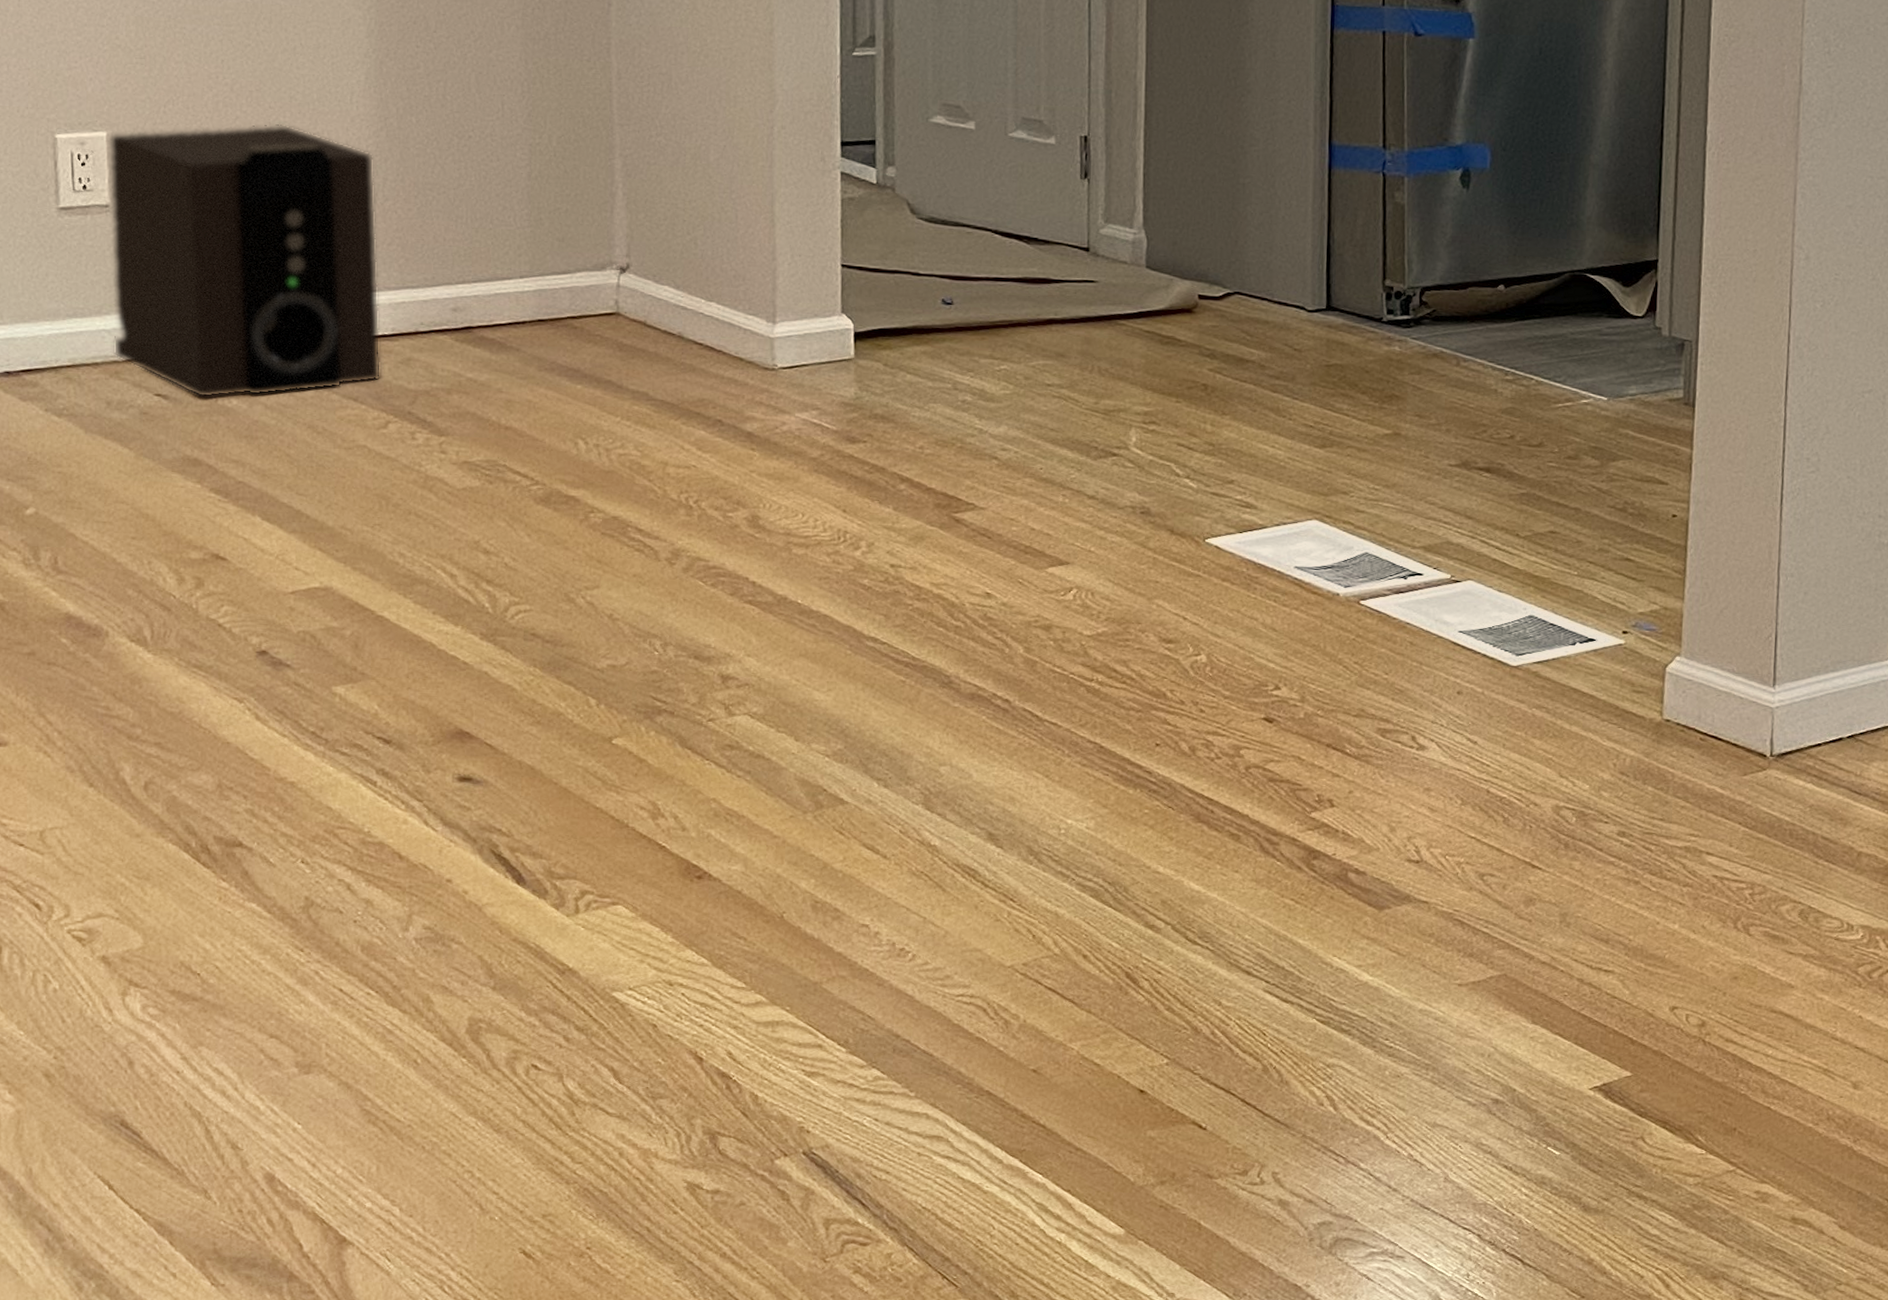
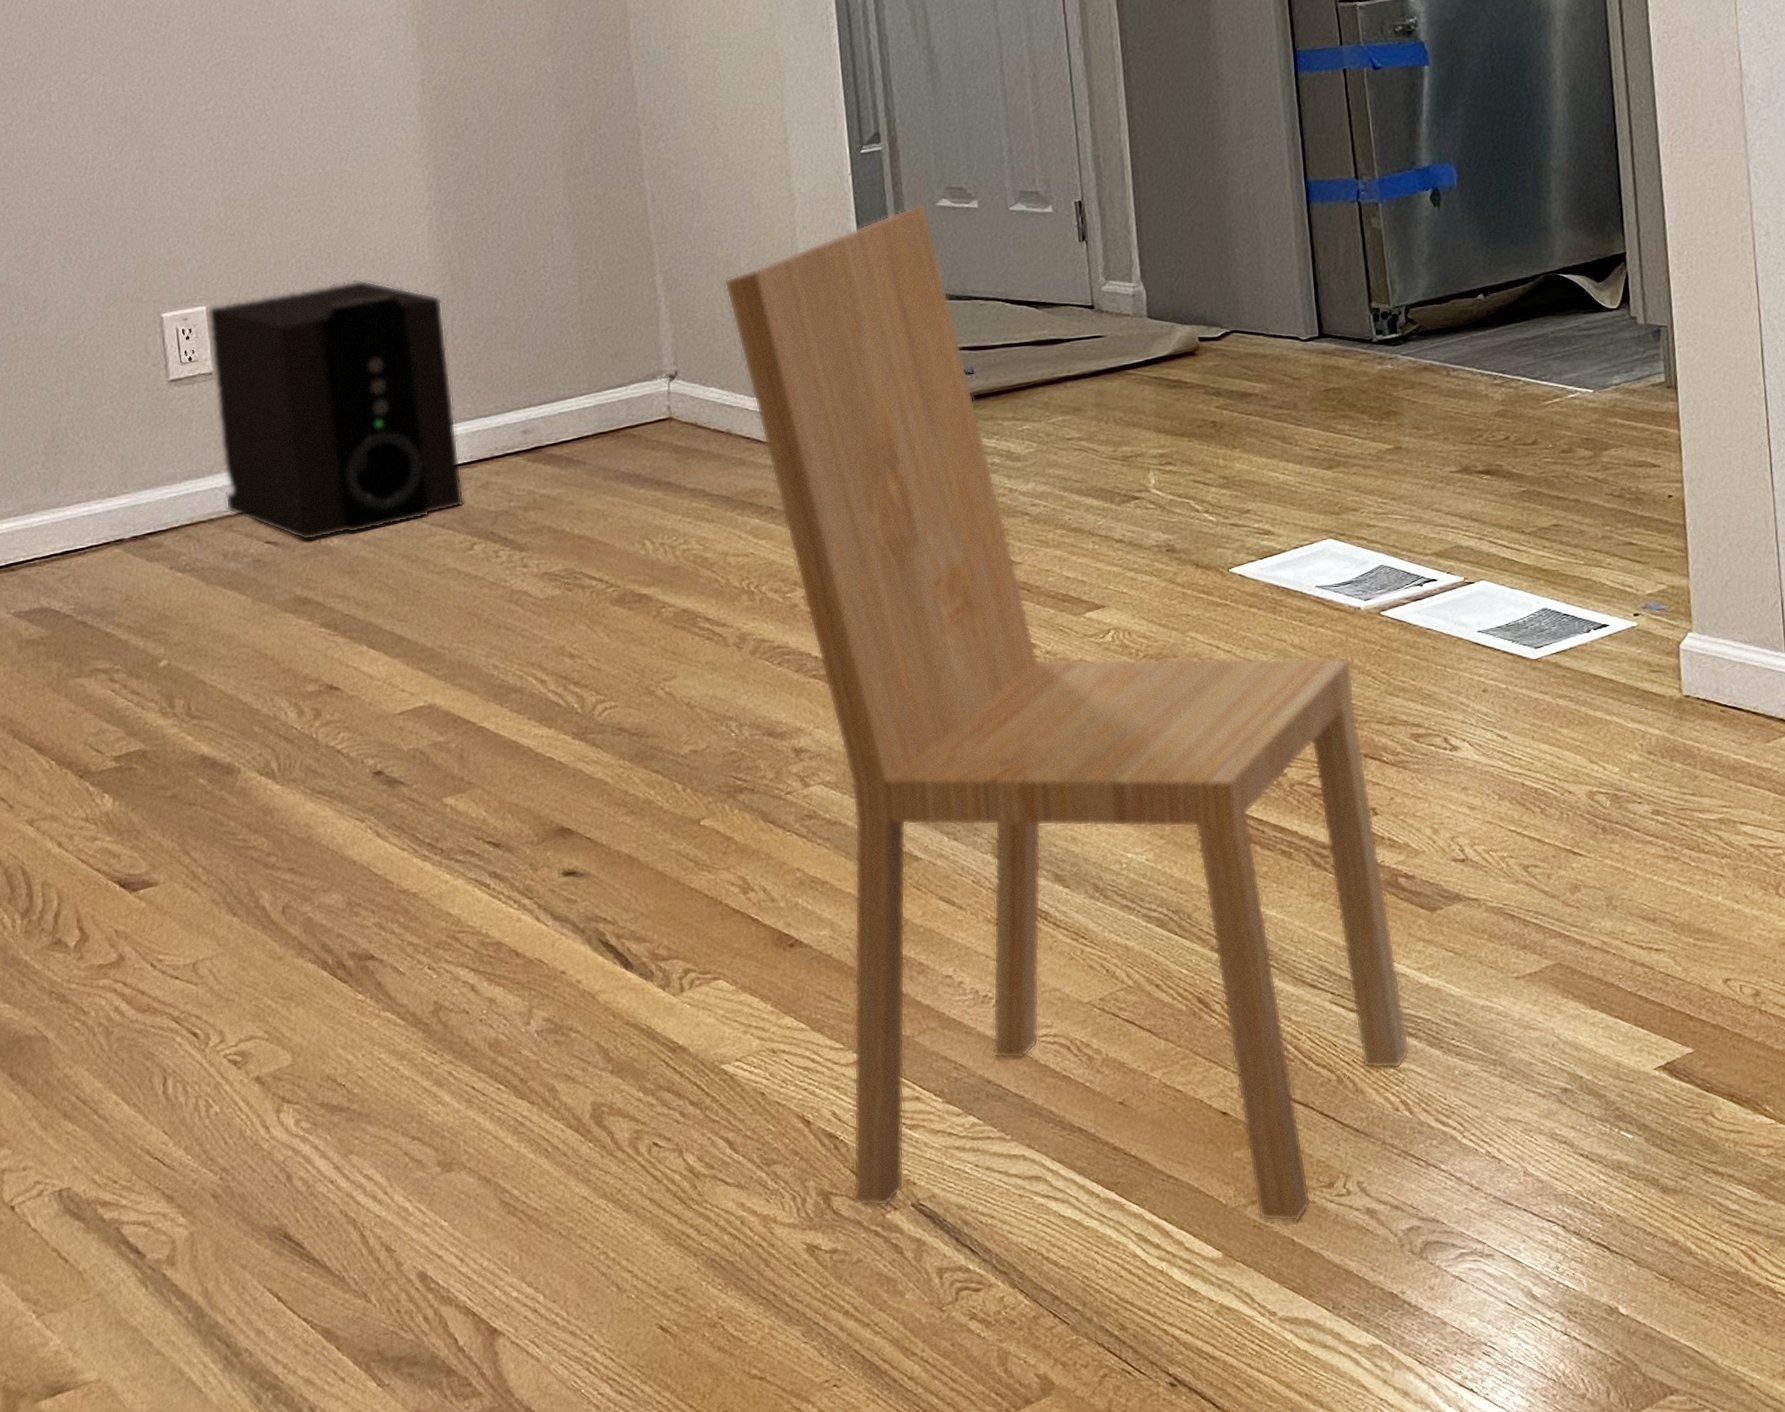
dining chair: none [690,118,1342,1206] -> present [724,204,1411,1222]

